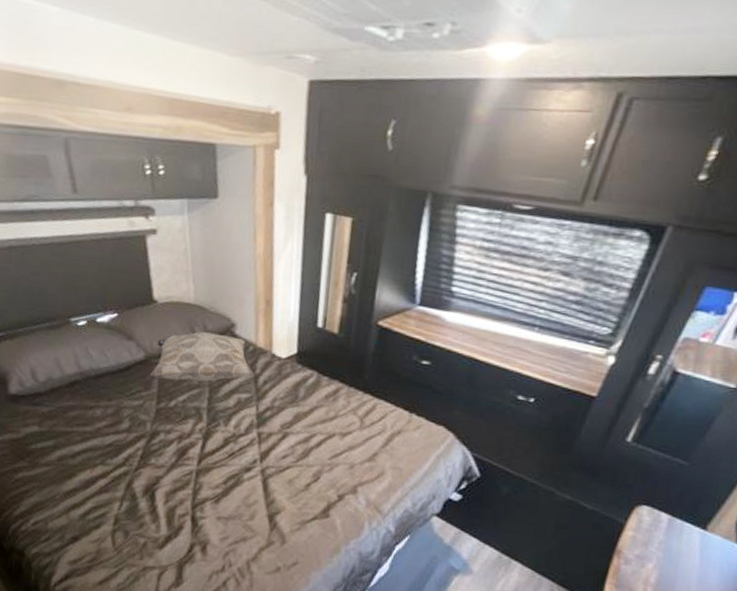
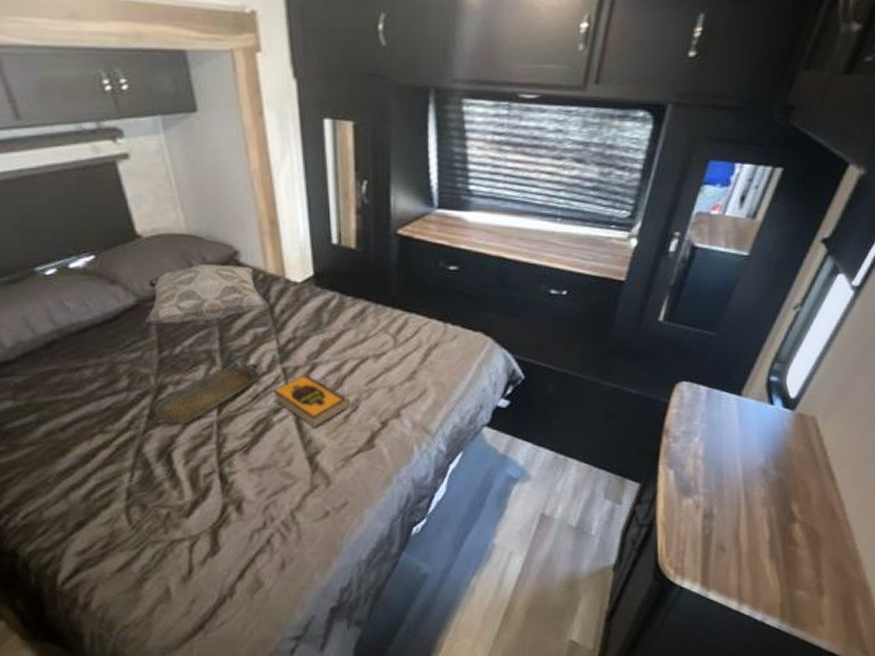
serving tray: none [141,424,238,469] -> present [150,364,259,425]
hardback book: none [247,440,313,491] -> present [273,374,350,429]

